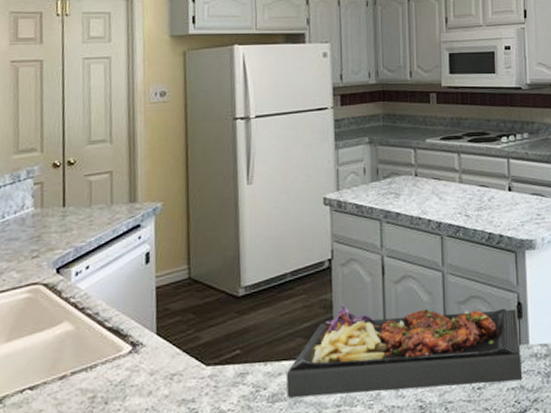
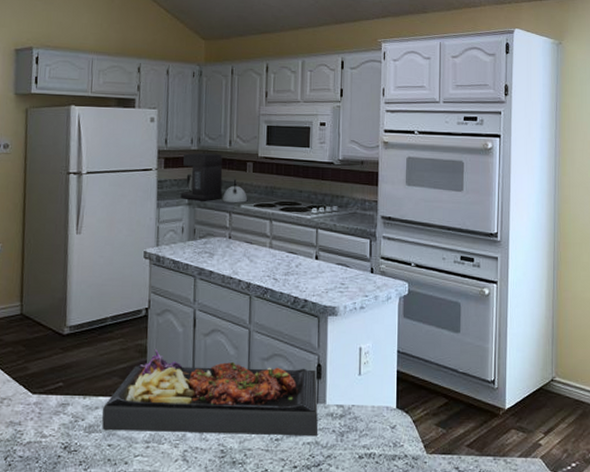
coffee maker: none [360,86,406,139] -> present [180,152,223,201]
kettle: none [406,111,433,138] -> present [222,178,248,203]

